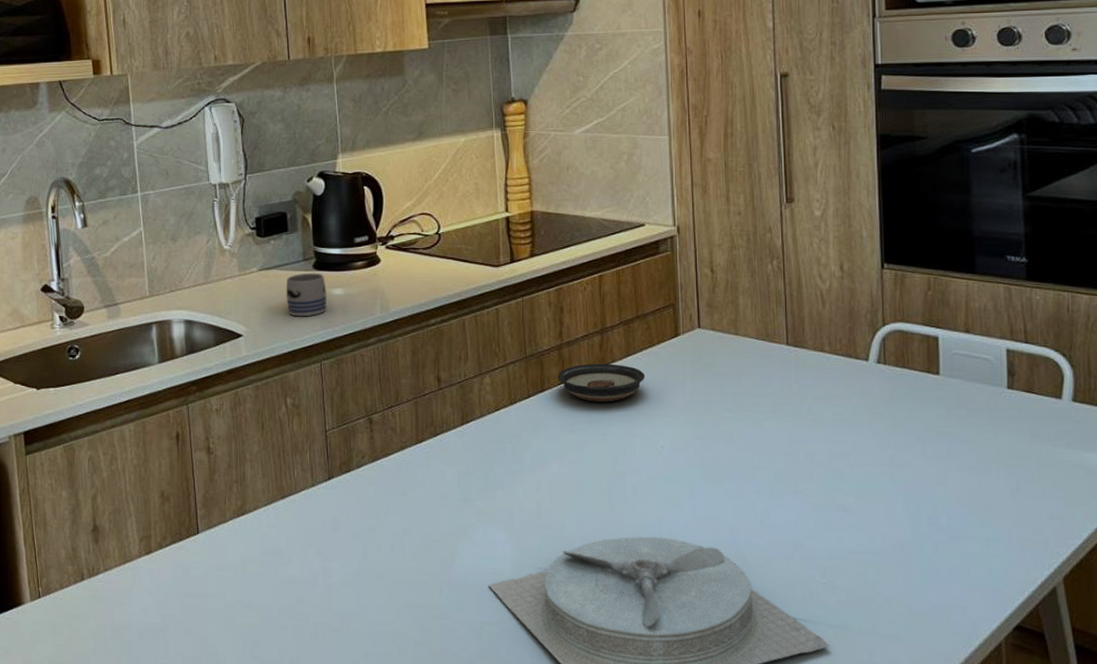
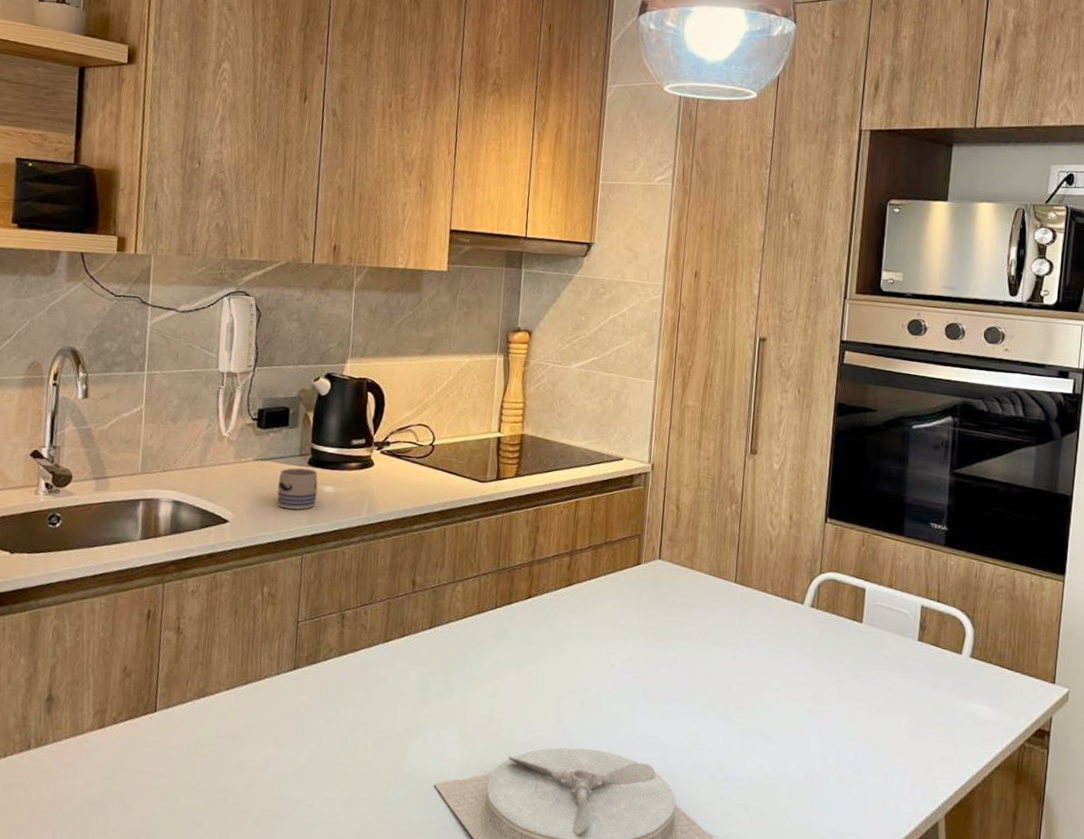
saucer: present [557,363,646,402] -> none [525,582,606,620]

